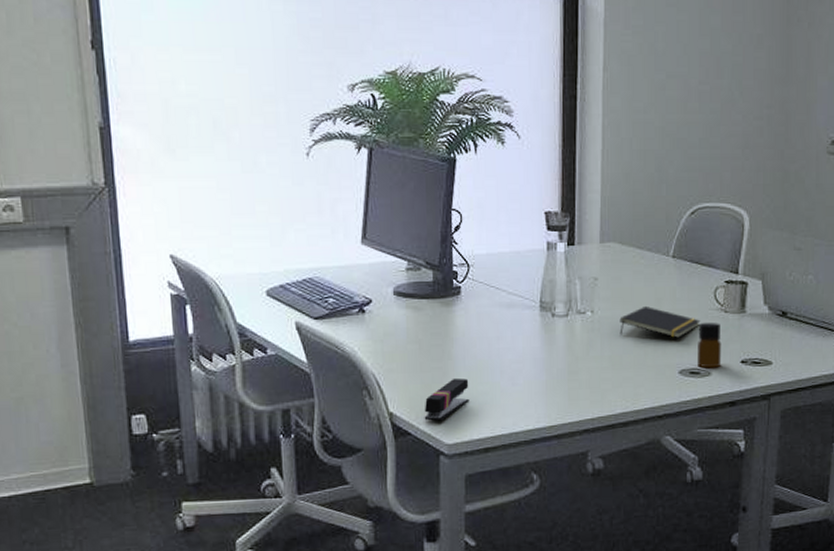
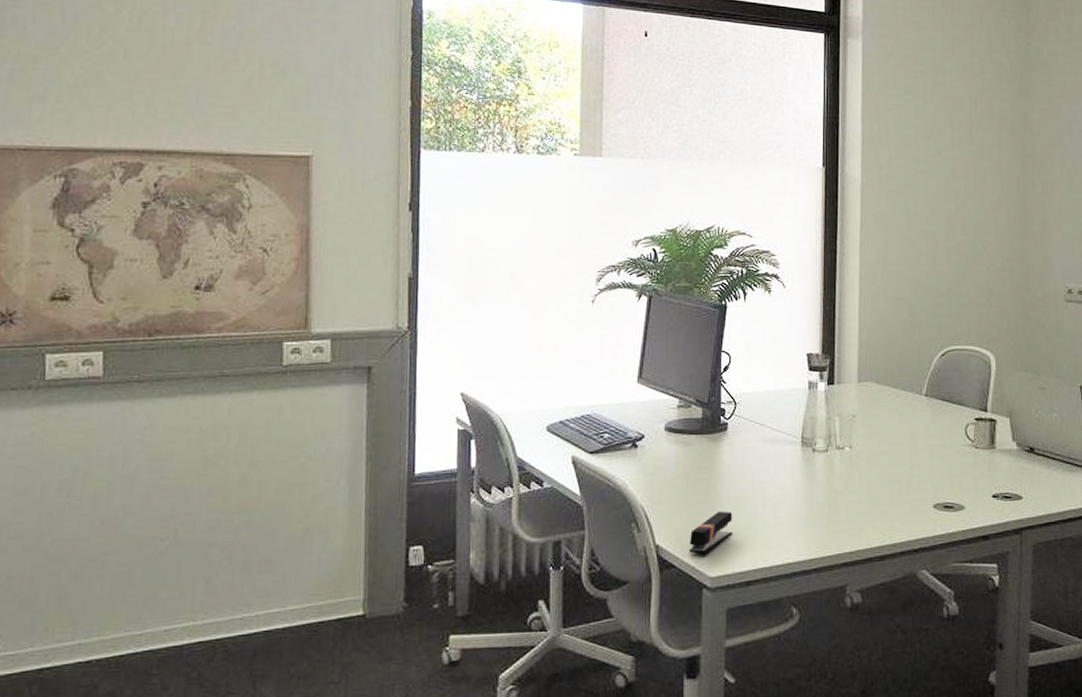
notepad: present [619,306,701,338] -> none [876,442,953,473]
bottle: present [698,322,722,368] -> none [951,457,974,503]

